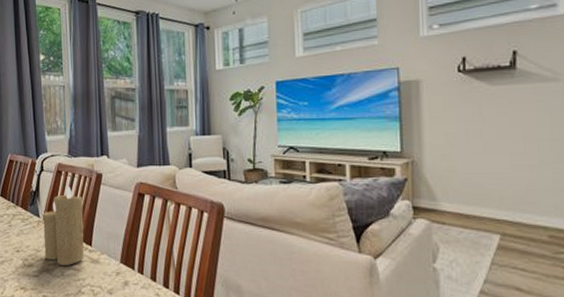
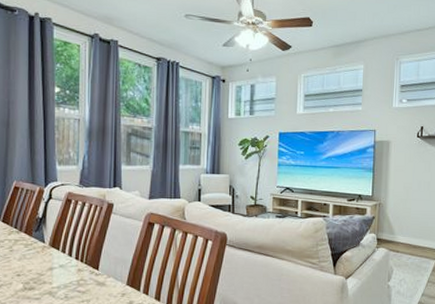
candle: present [42,187,85,266] -> none [47,215,92,289]

